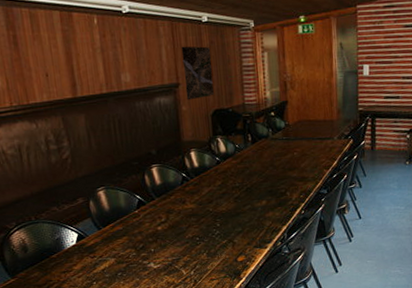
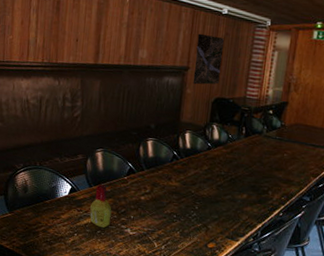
bottle: none [104,224,131,269] -> present [90,184,112,228]

